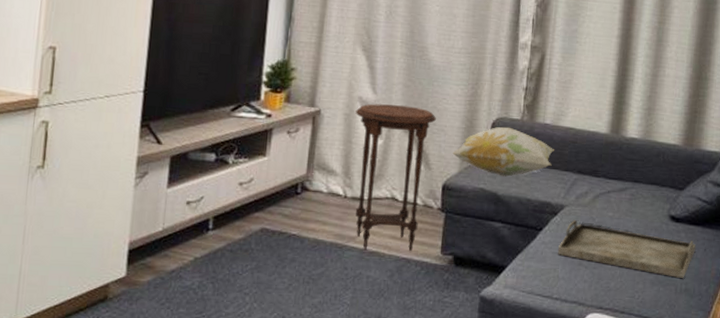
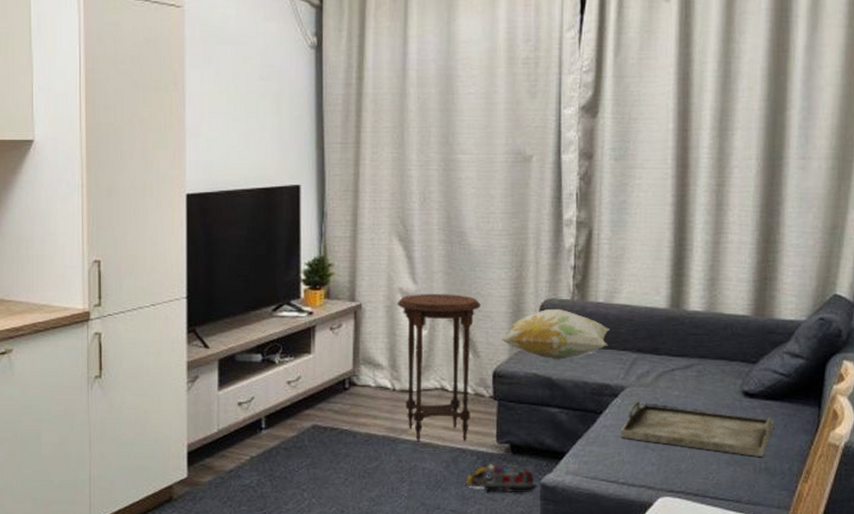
toy train: none [408,274,476,305] -> present [466,463,537,493]

